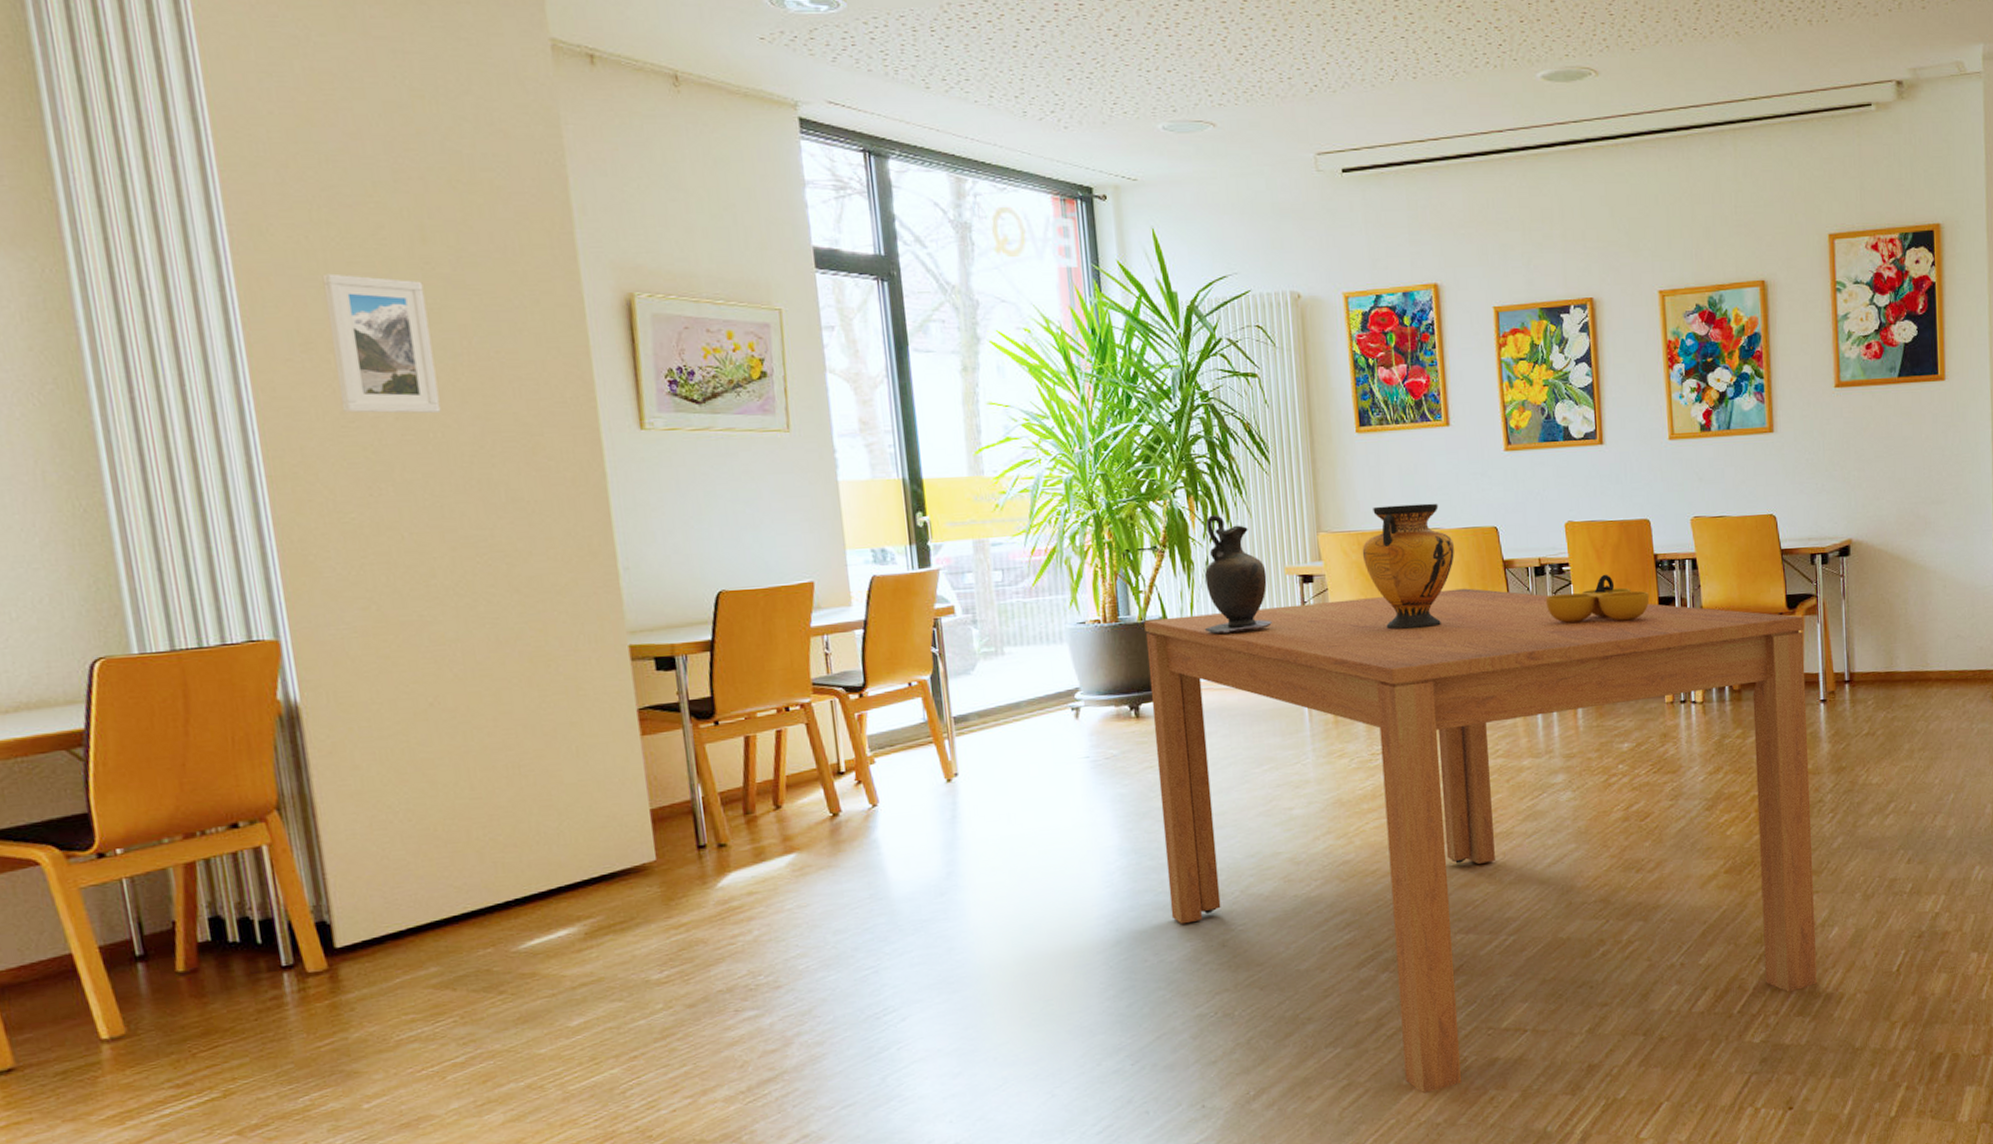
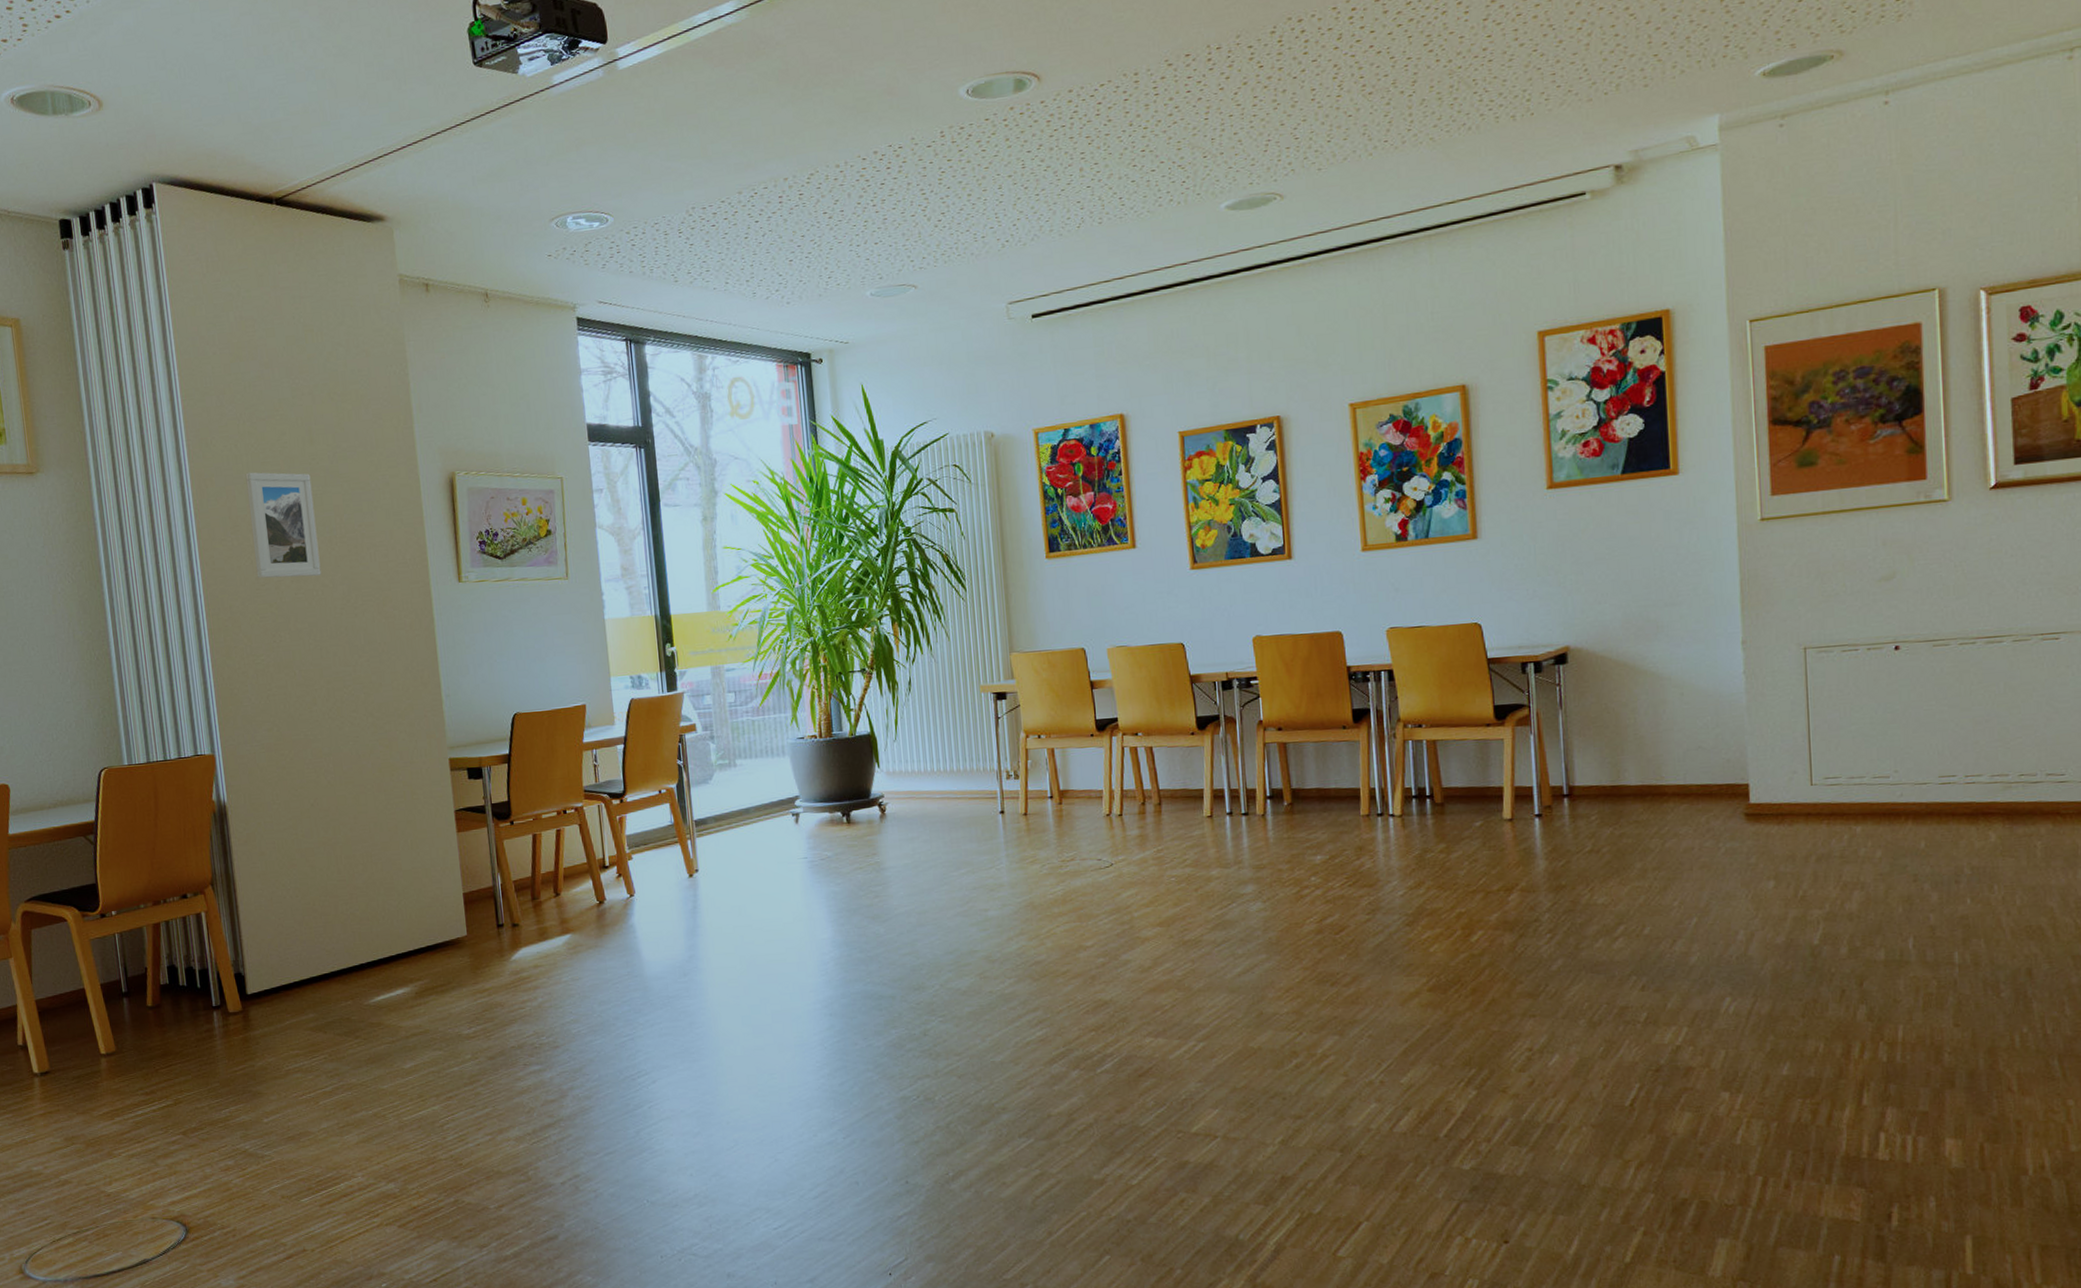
dining table: present [1144,588,1817,1093] -> none [854,703,1535,1190]
pitcher: present [1204,515,1272,635] -> none [907,639,968,749]
vase: present [1362,503,1454,630] -> none [1052,622,1141,743]
decorative bowl: present [1545,574,1650,624] -> none [1233,687,1343,736]

